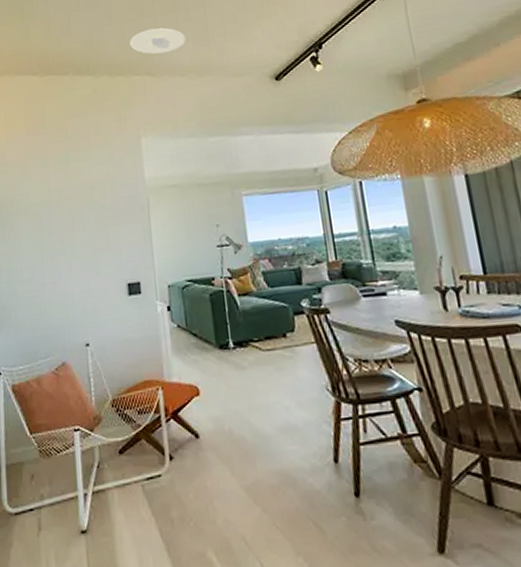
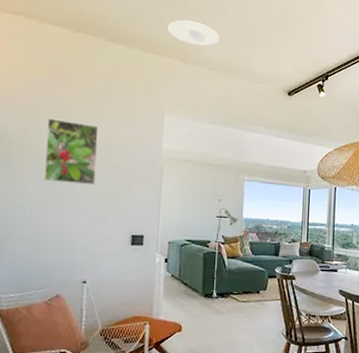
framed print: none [30,167,83,238] -> present [43,118,99,186]

